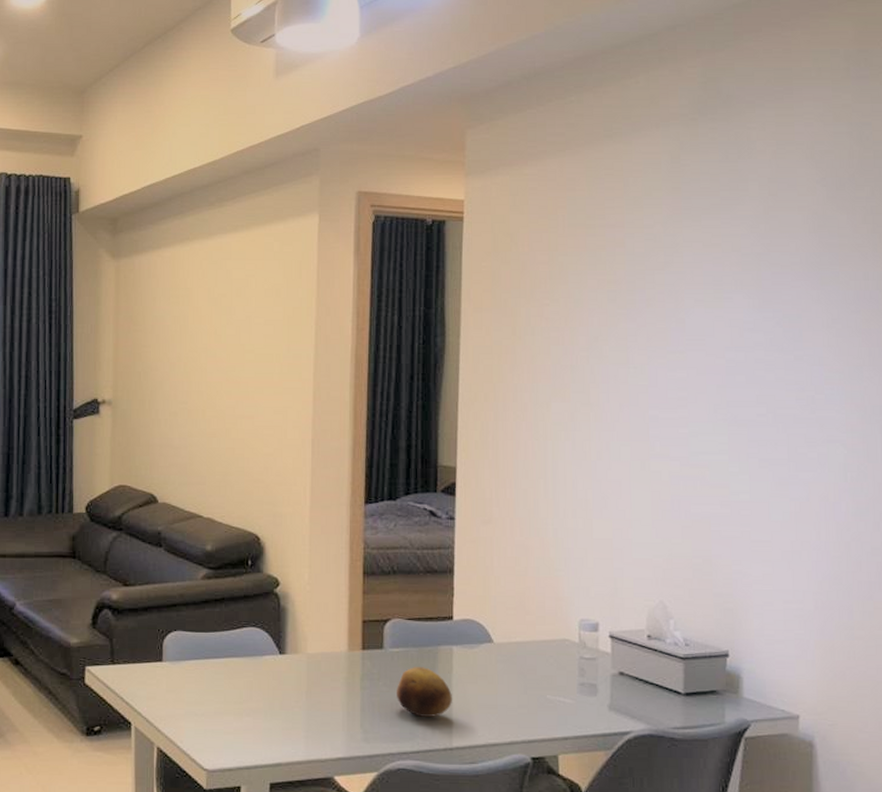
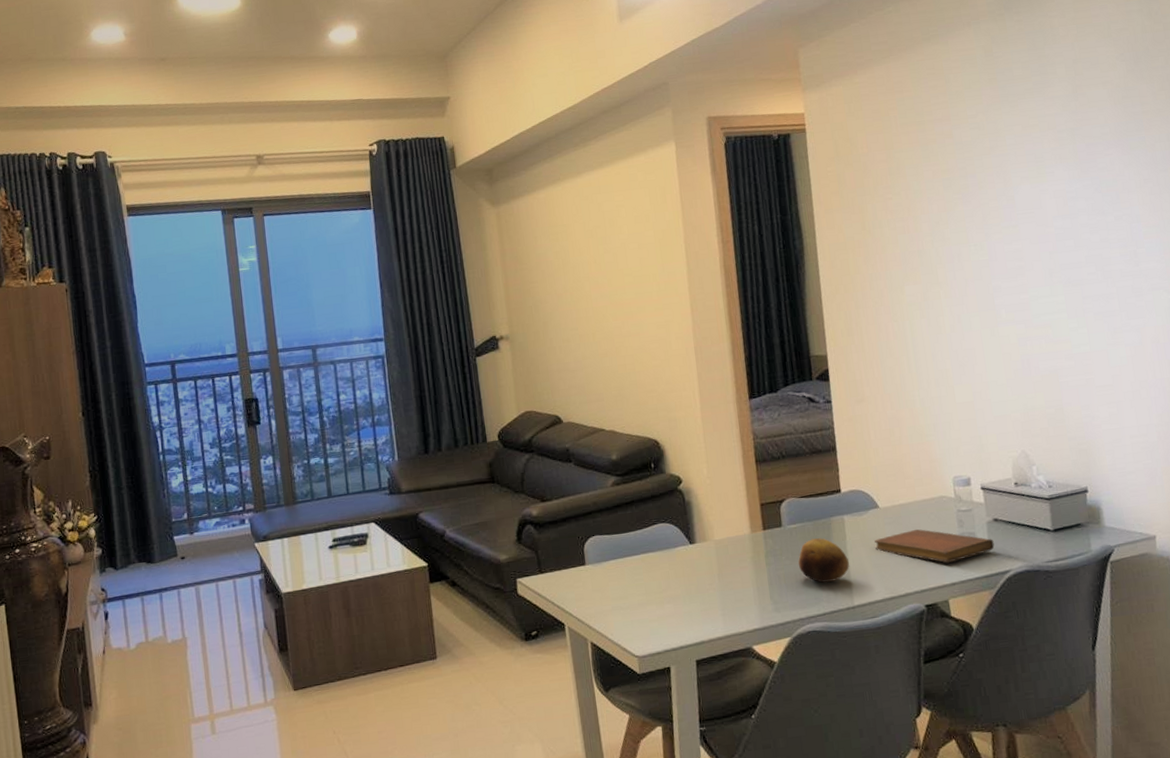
notebook: none [484,672,617,714] -> present [875,529,995,563]

